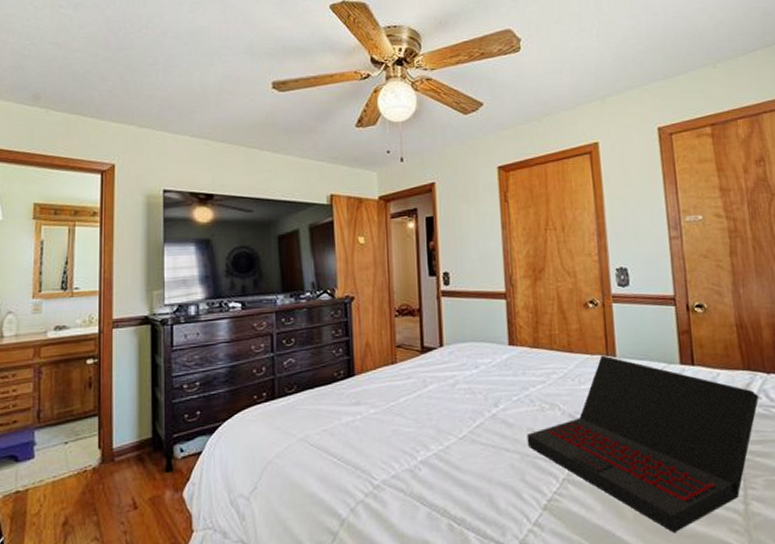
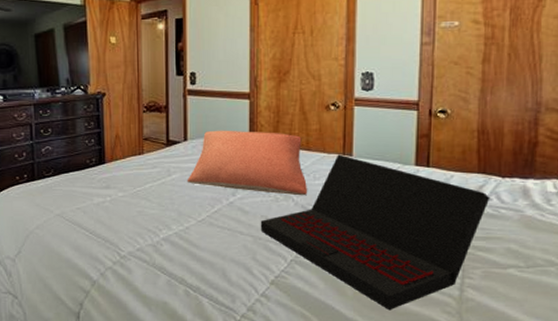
pillow: none [444,333,573,404] -> present [186,130,307,196]

